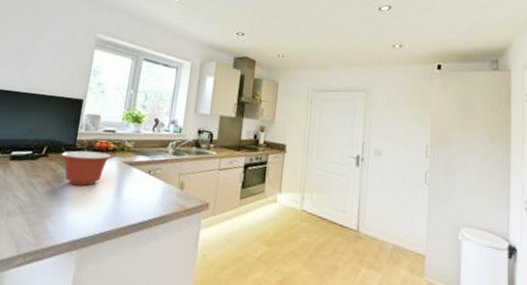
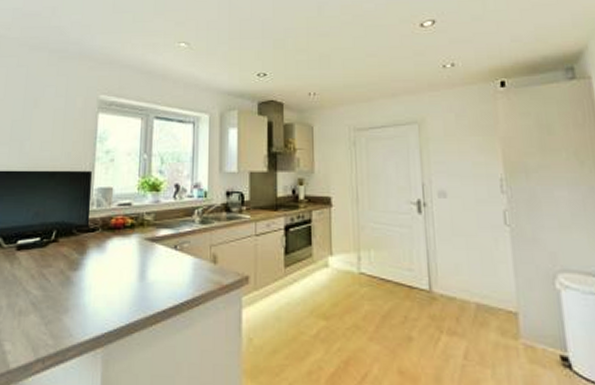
mixing bowl: present [61,150,112,186] -> none [73,230,130,272]

